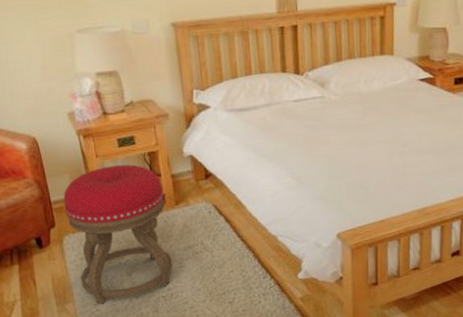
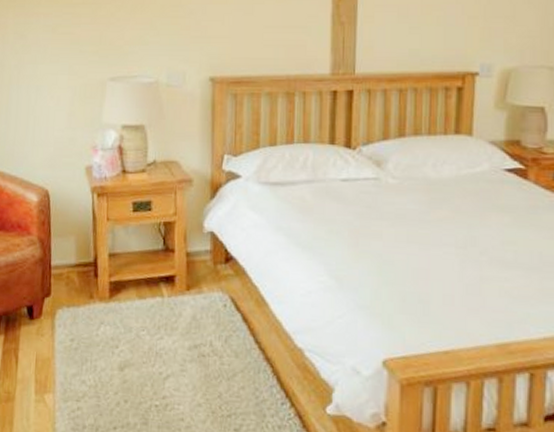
stool: present [63,164,174,304] -> none [63,232,175,401]

